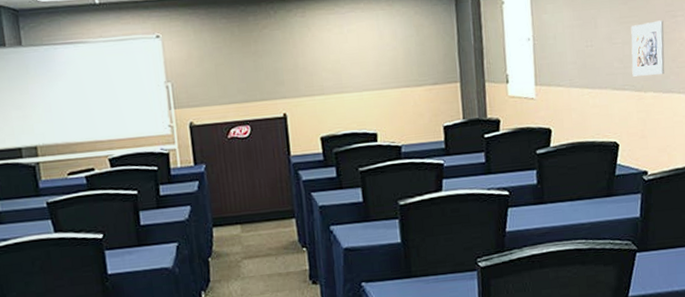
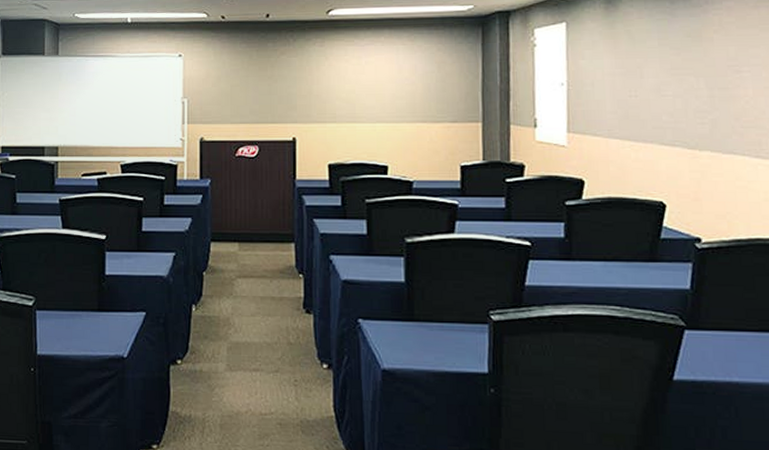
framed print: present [631,20,665,77] -> none [684,75,726,134]

